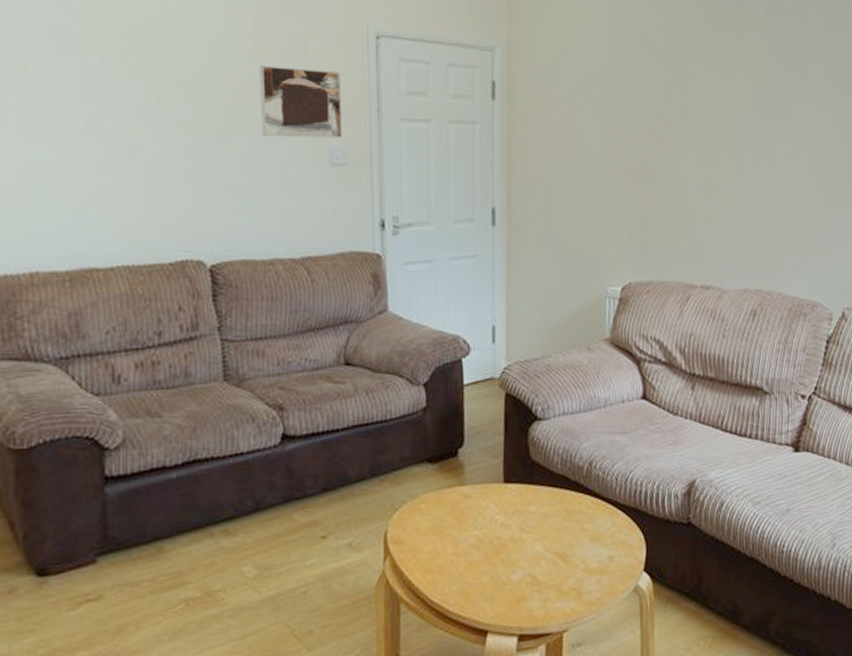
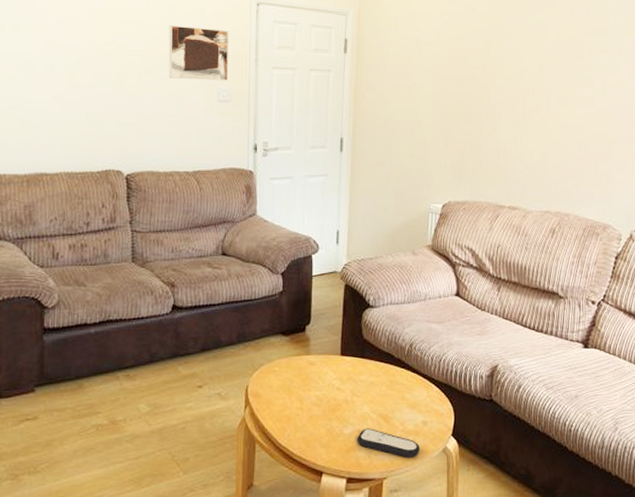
remote control: none [528,570,606,604] -> present [357,428,420,459]

